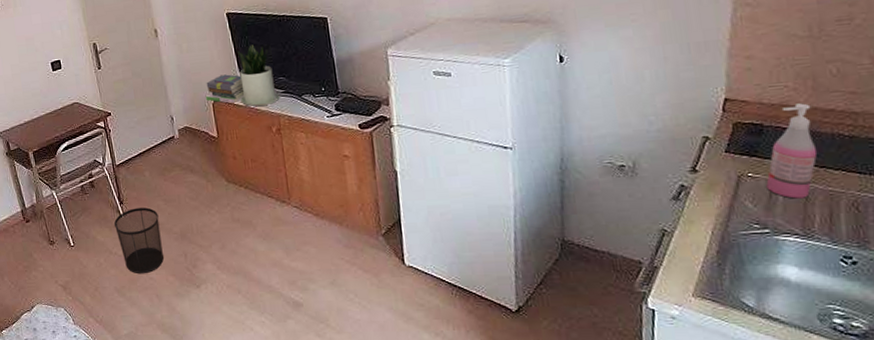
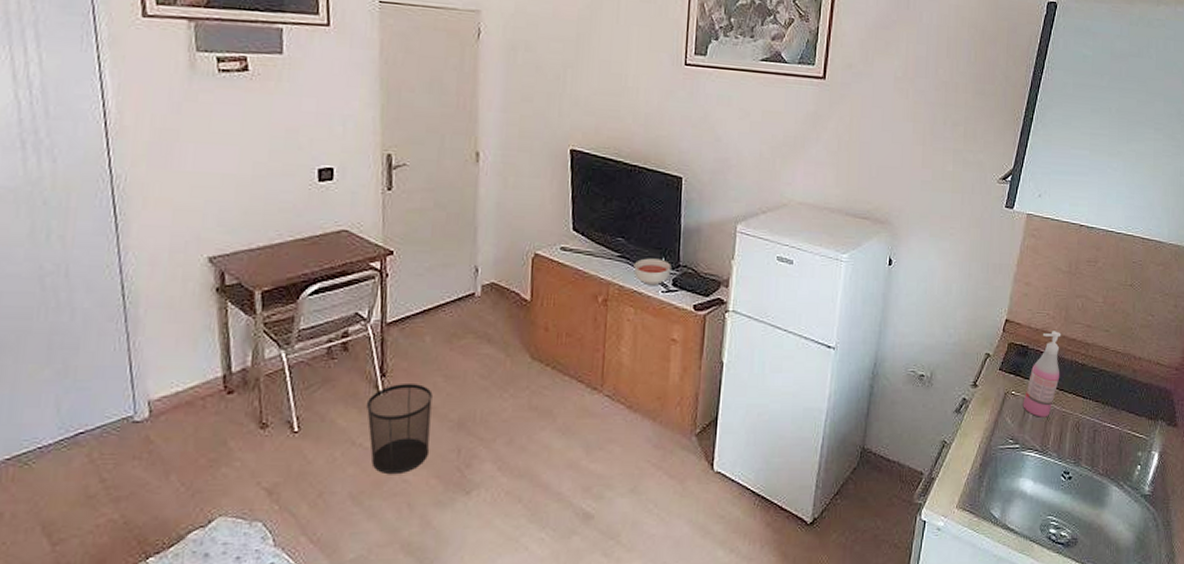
books: present [205,74,244,104] -> none [524,224,574,262]
planter: present [237,44,280,107] -> none [567,193,614,270]
bowl: none [297,89,332,113] -> present [633,258,672,286]

